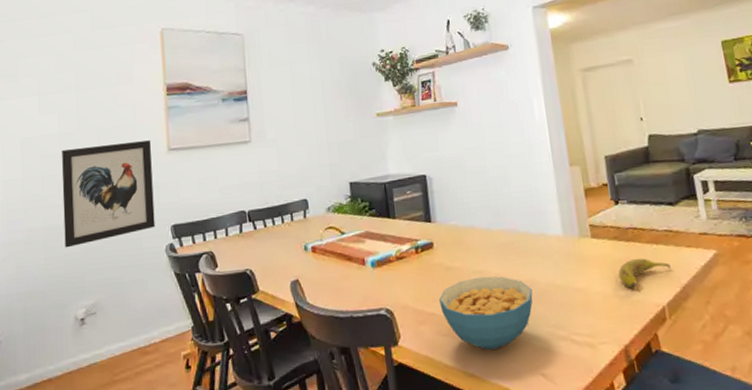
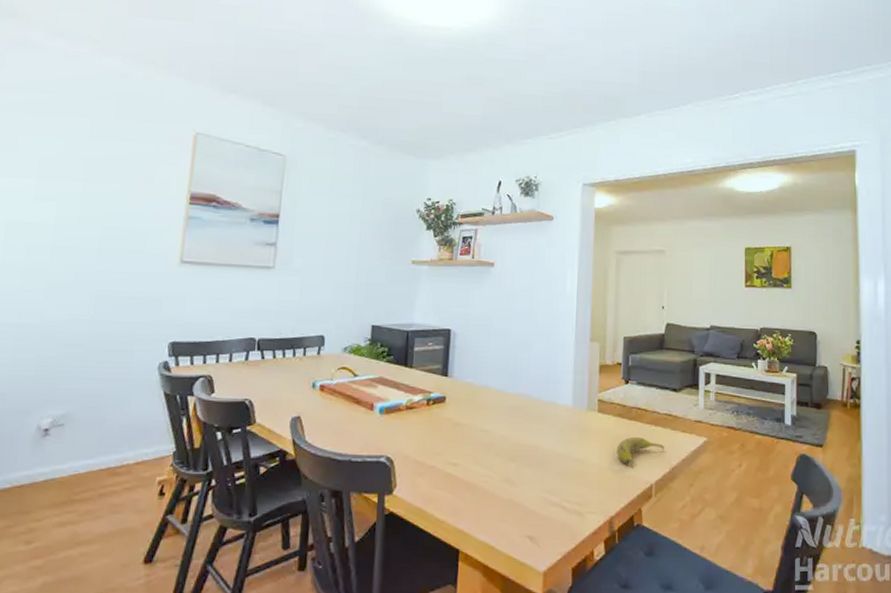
wall art: present [61,140,155,248] -> none [39,243,161,350]
cereal bowl: present [439,276,533,350] -> none [442,436,534,508]

